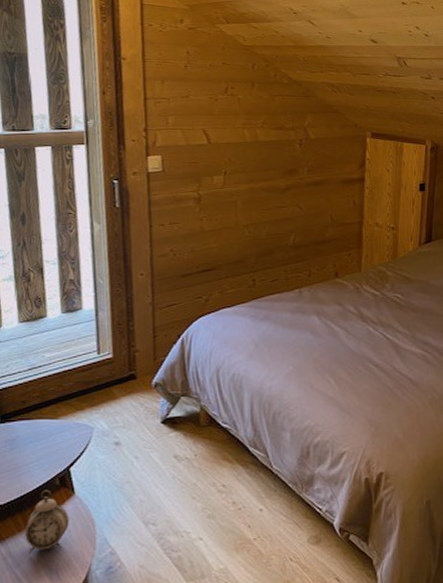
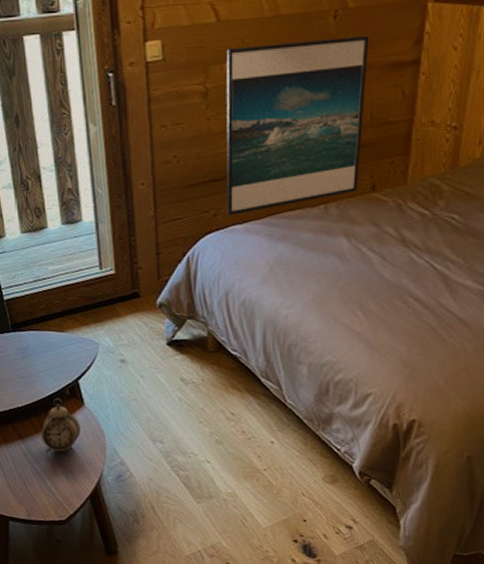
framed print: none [215,159,327,300] -> present [226,35,369,215]

